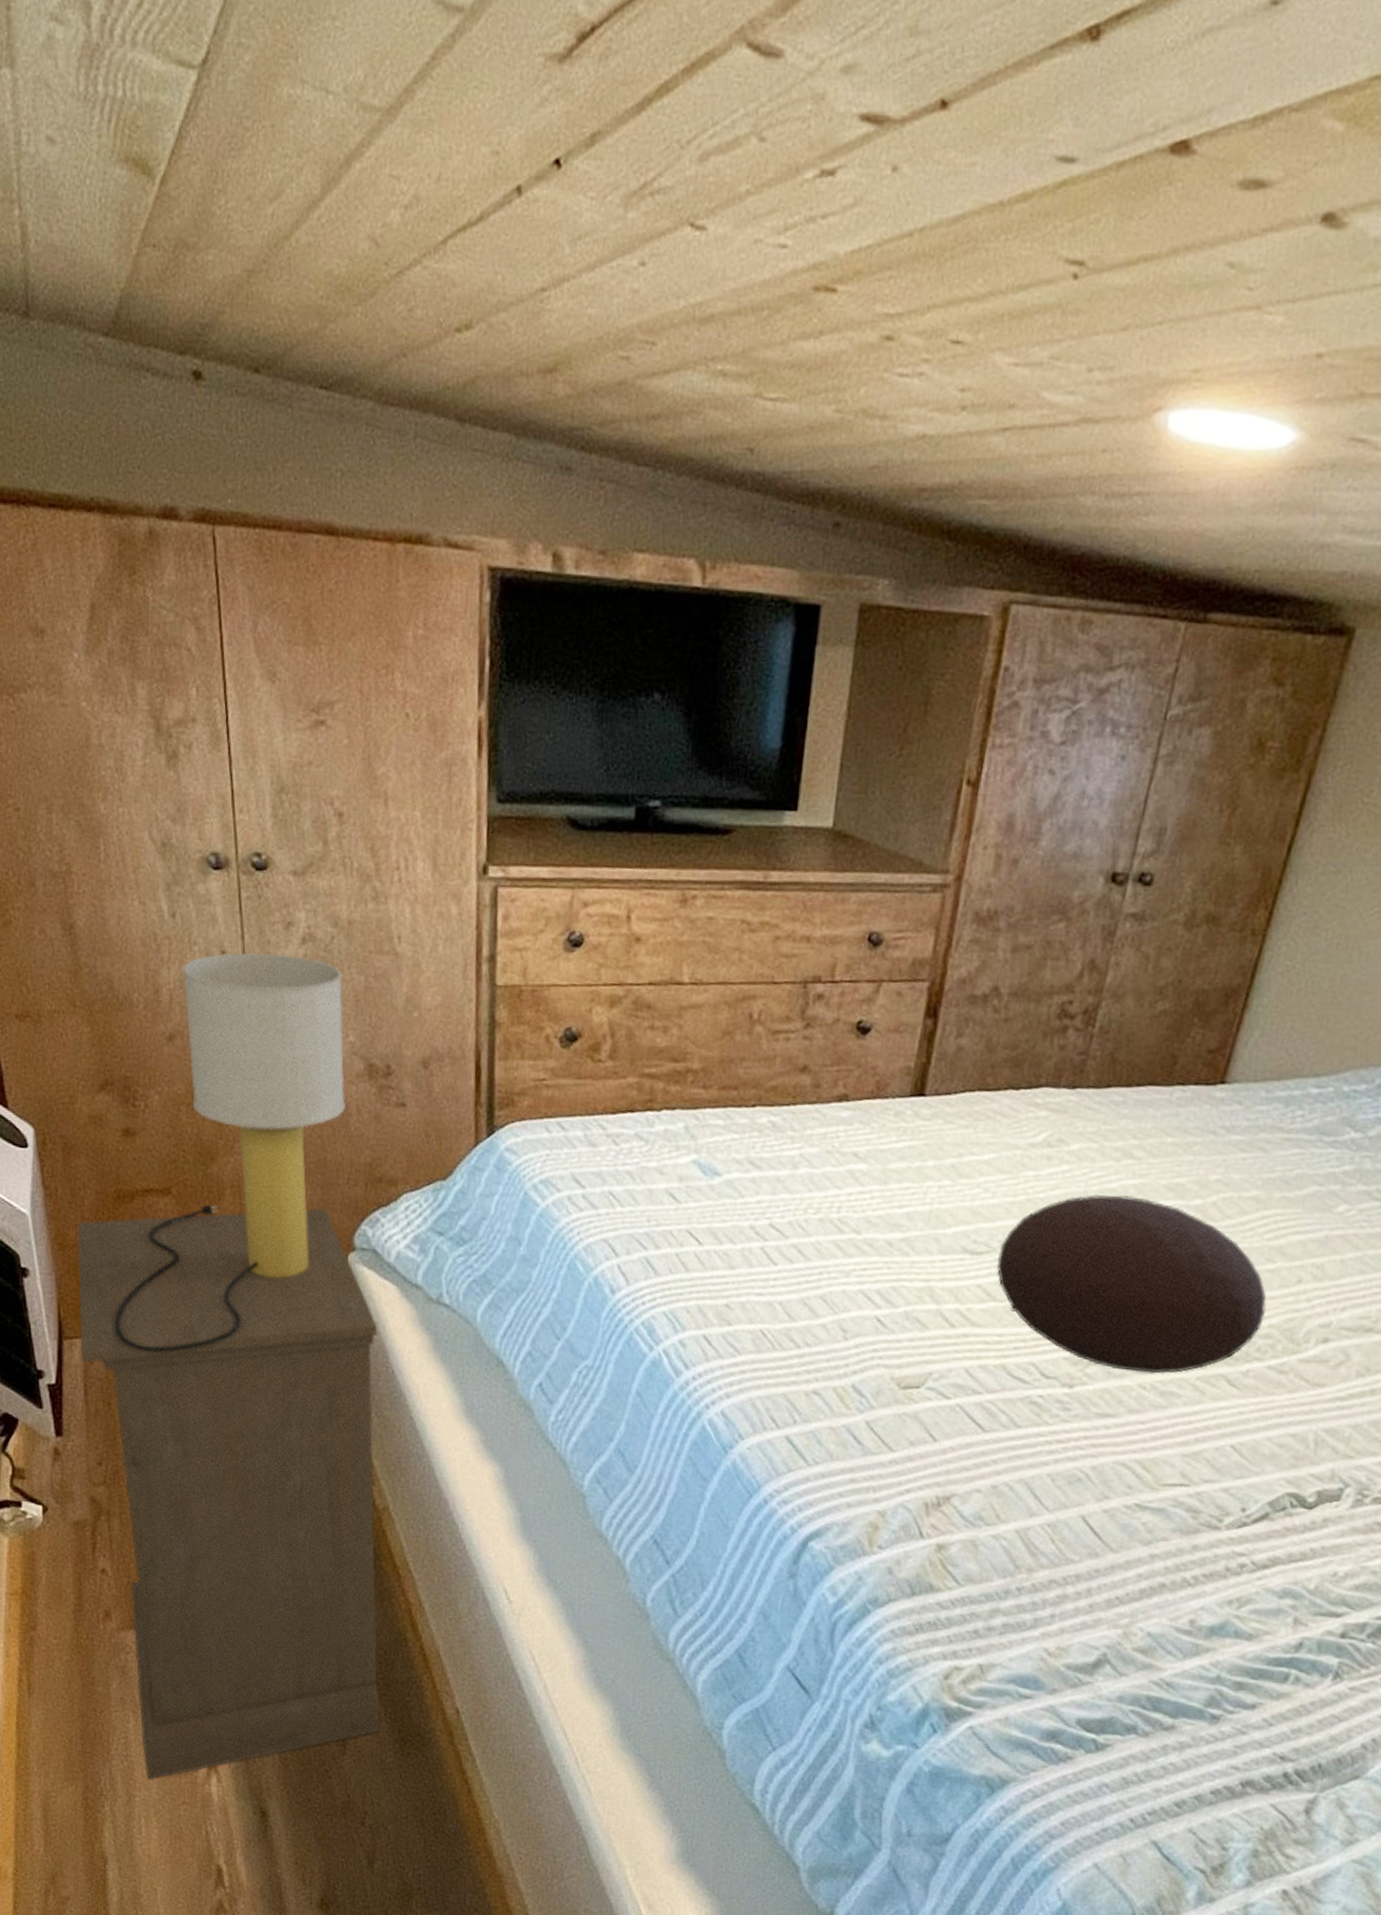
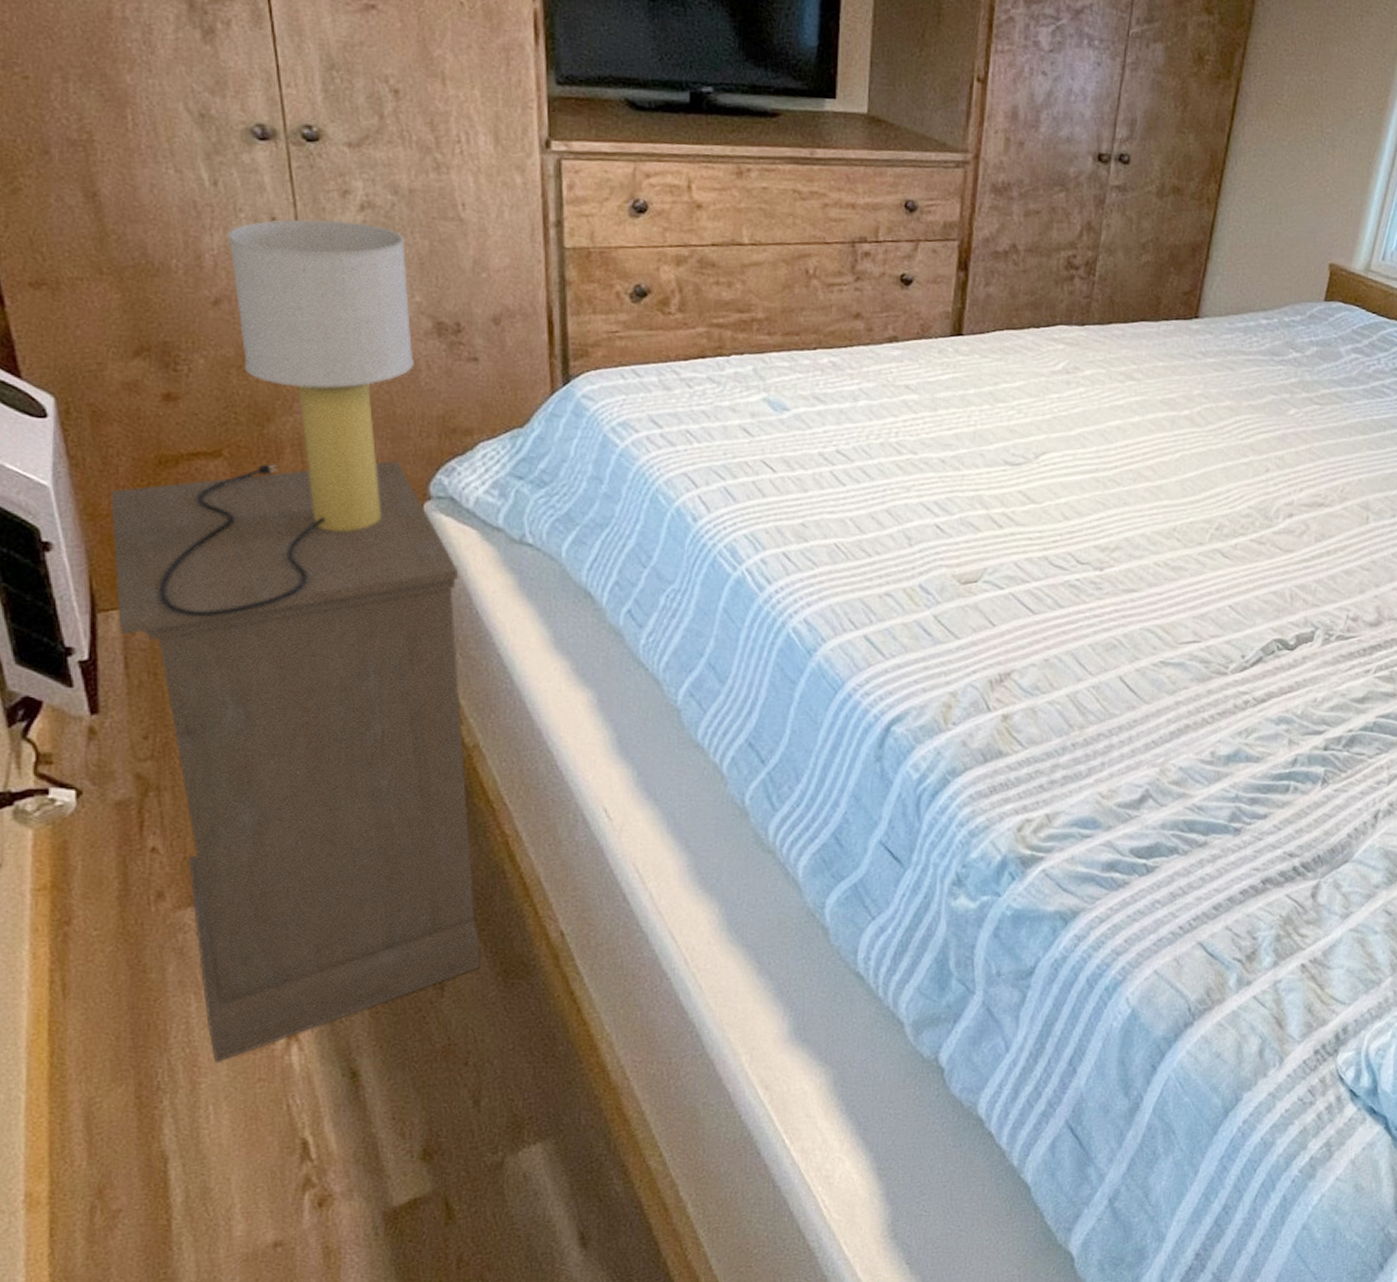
cushion: present [997,1195,1267,1374] -> none [1034,410,1246,553]

